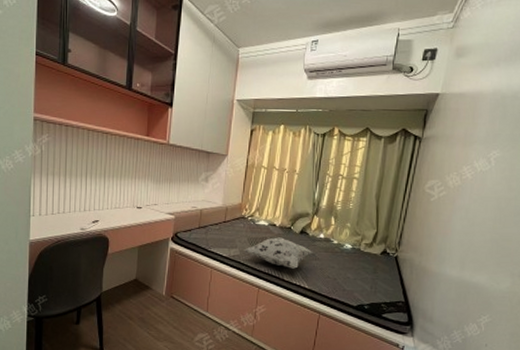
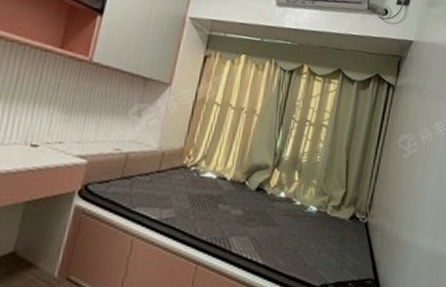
decorative pillow: present [243,237,313,269] -> none [181,194,271,237]

